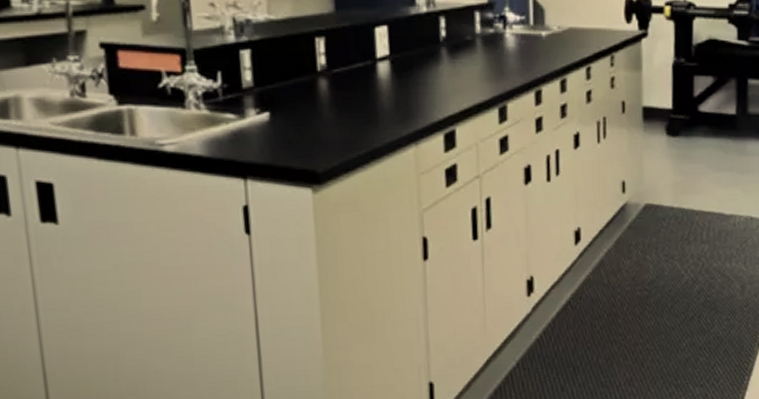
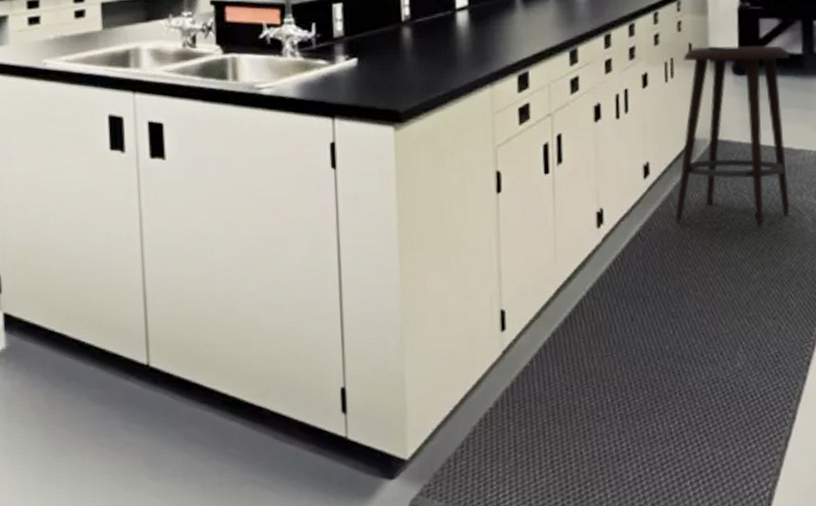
stool: none [606,105,723,296] -> present [675,45,790,229]

